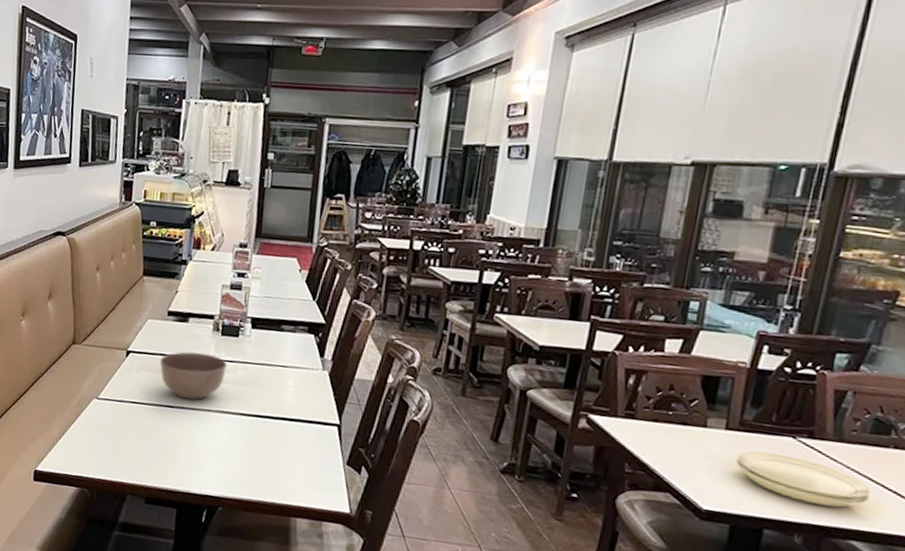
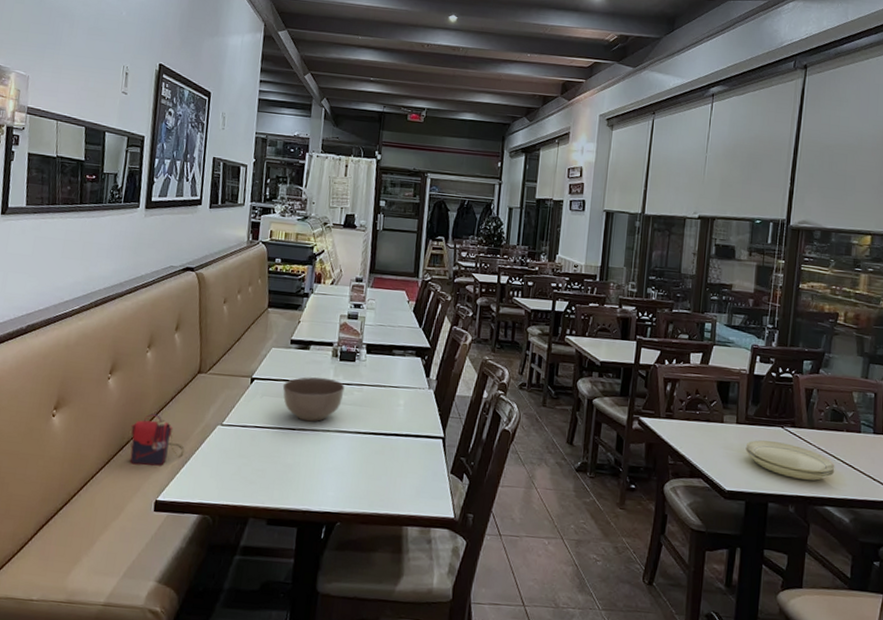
handbag: none [6,383,61,437] -> present [128,413,184,466]

